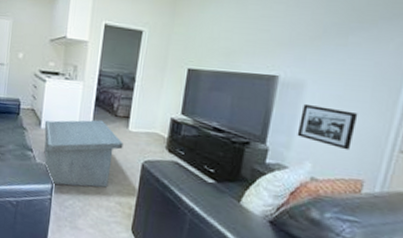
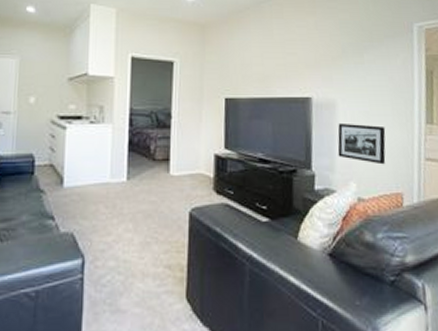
coffee table: present [44,120,124,188] -> none [67,167,166,259]

